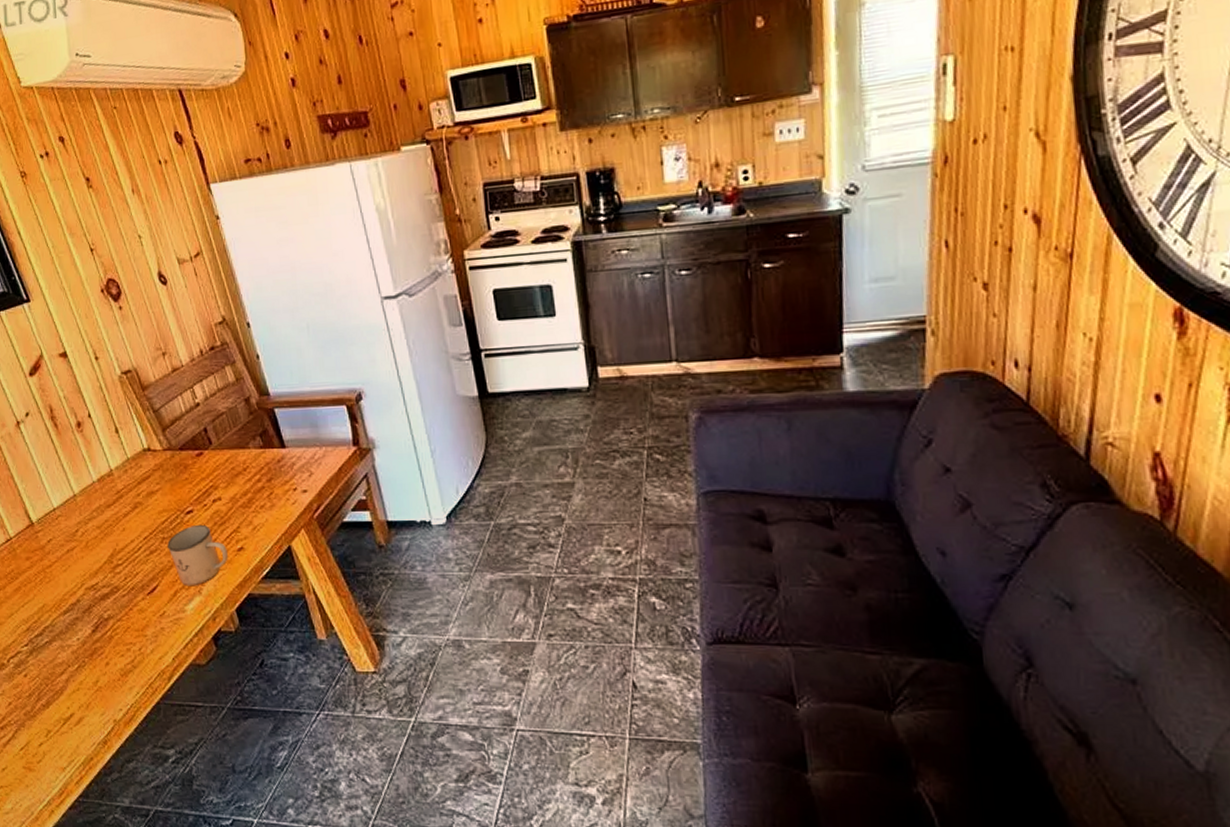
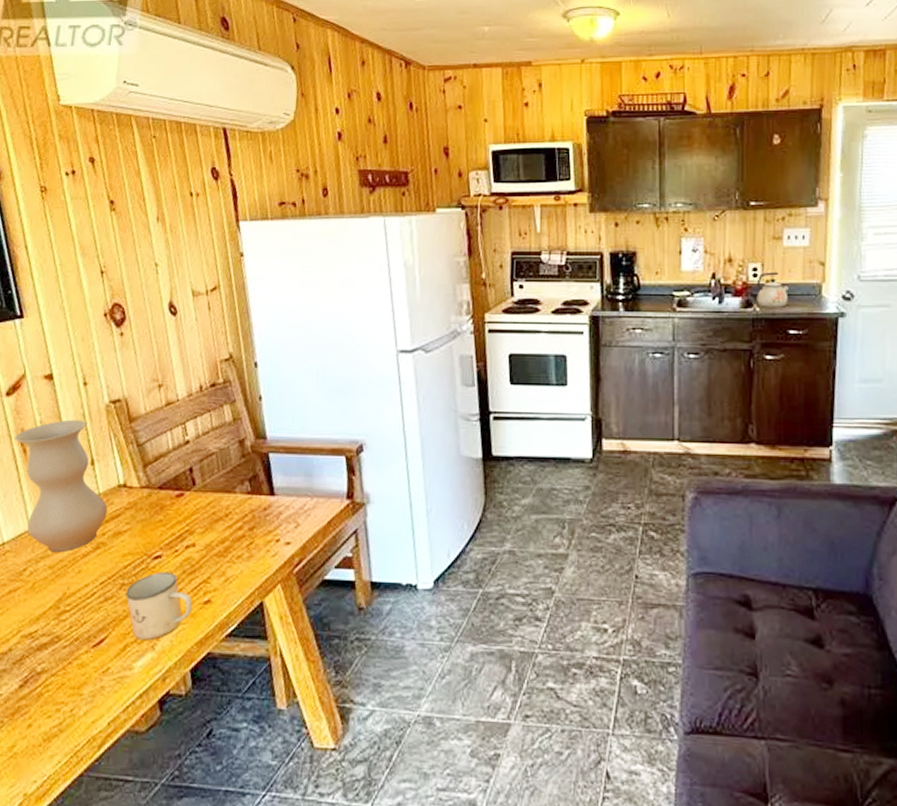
vase: none [45,392,139,514] -> present [14,419,108,553]
kettle: none [748,171,785,214] -> present [756,272,789,309]

